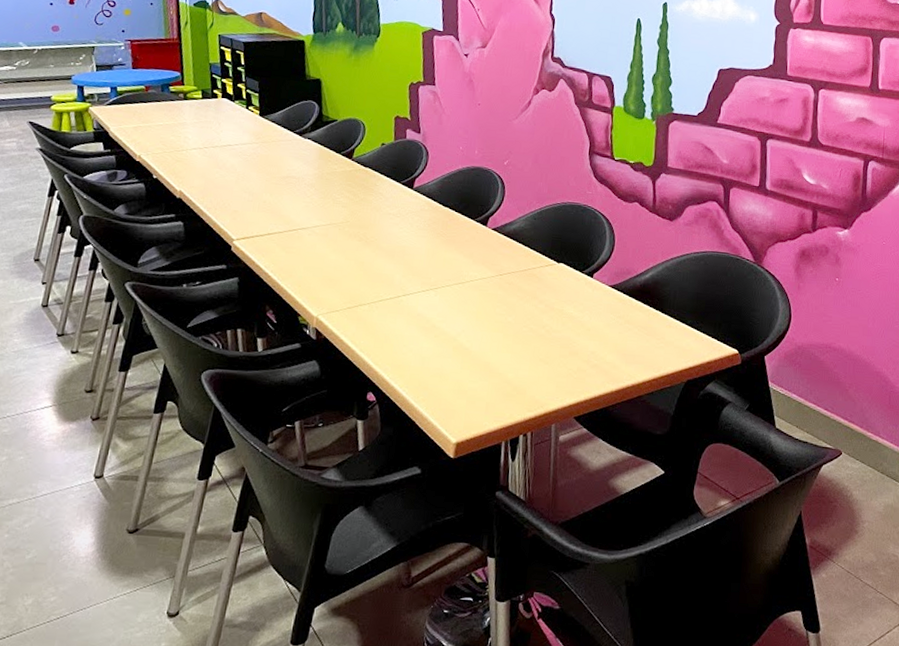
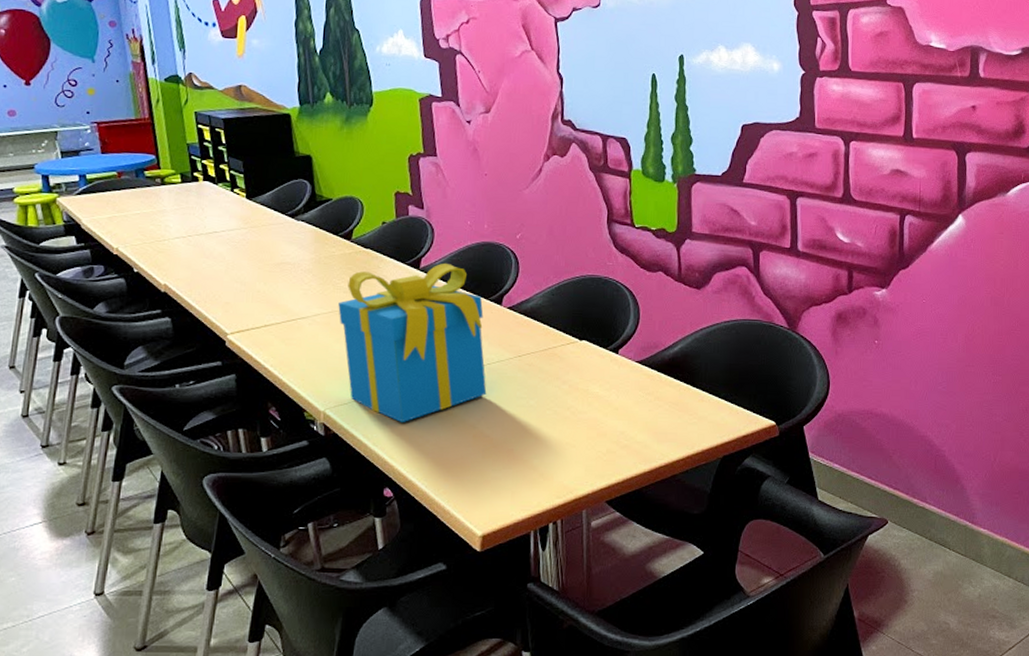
gift box: none [336,184,470,332] -> present [338,262,487,423]

